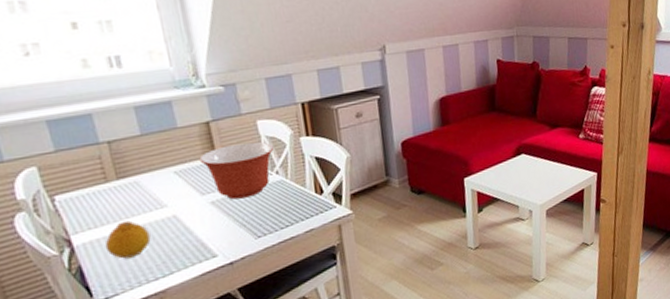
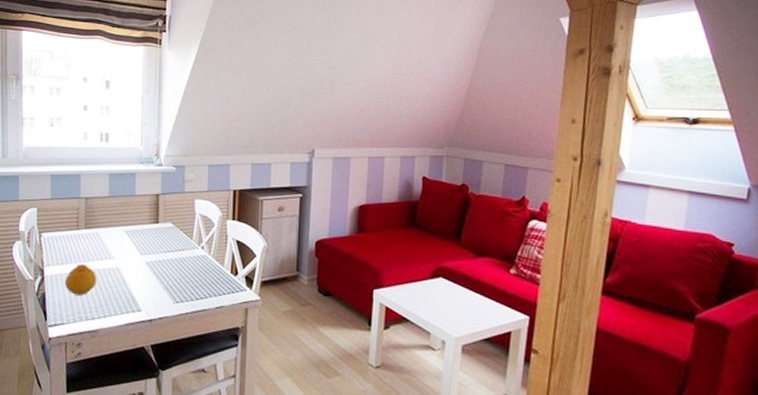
mixing bowl: present [199,142,275,200] -> none [145,216,205,265]

